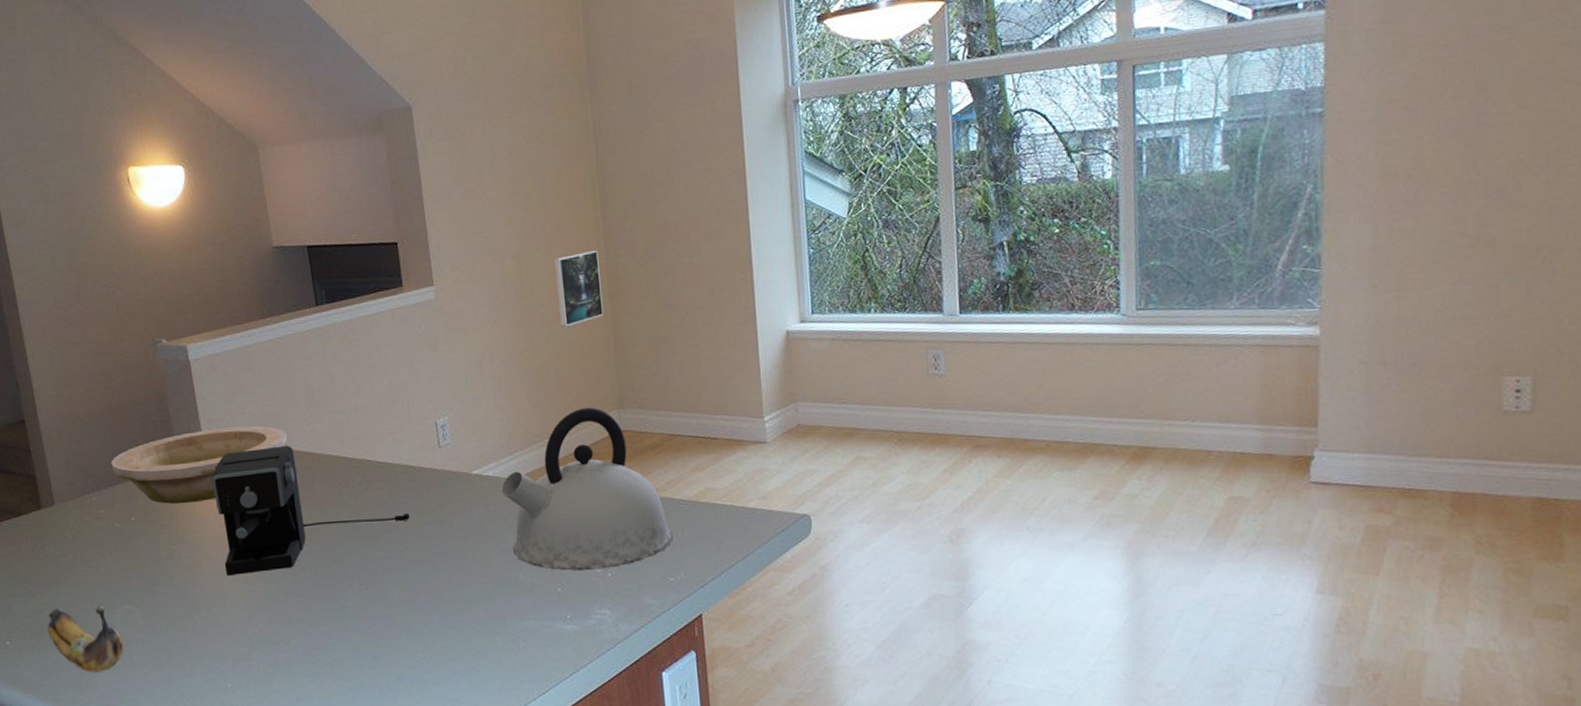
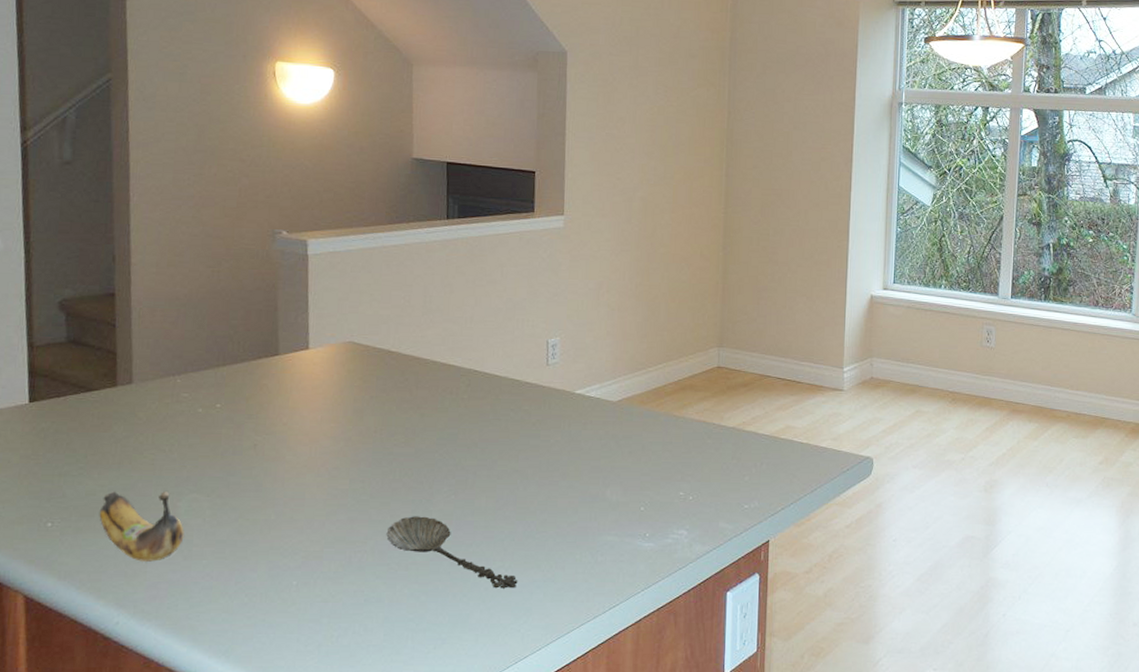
bowl: present [111,426,288,504] -> none [204,324,398,395]
coffee maker: present [211,445,410,576] -> none [310,348,509,471]
spoon: none [307,612,442,681] -> present [386,516,518,589]
kettle: present [501,407,673,571] -> none [600,342,752,493]
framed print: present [553,250,603,327] -> none [676,203,718,268]

